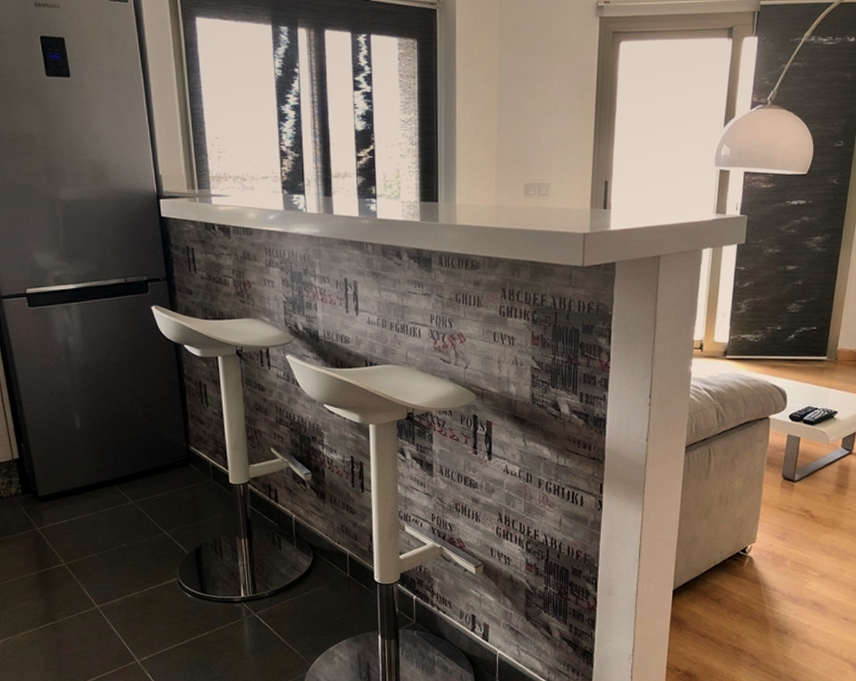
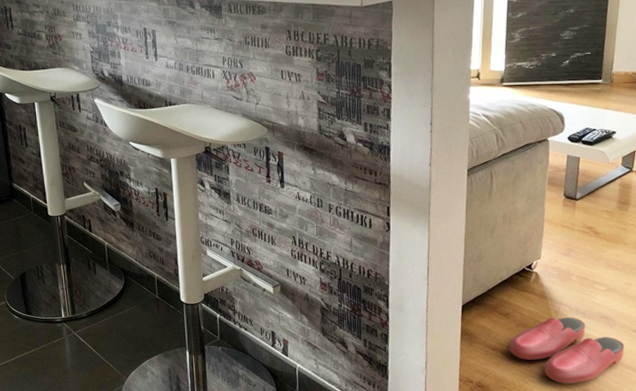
slippers: none [719,603,835,673] -> present [509,317,625,384]

